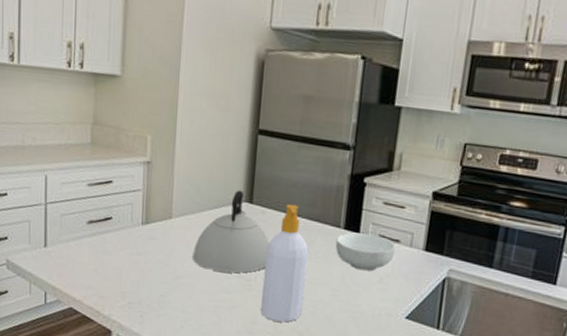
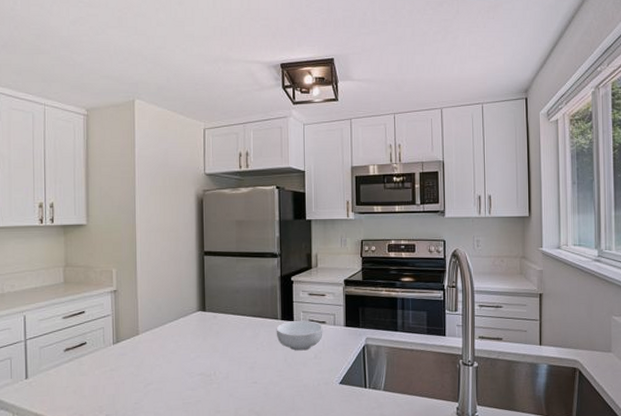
kettle: present [192,190,270,274] -> none [159,302,224,373]
soap bottle: present [261,204,309,323] -> none [221,306,256,407]

